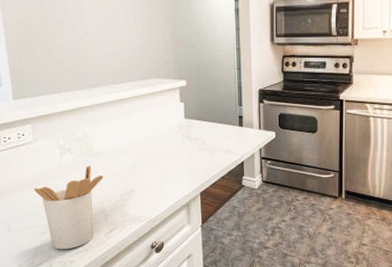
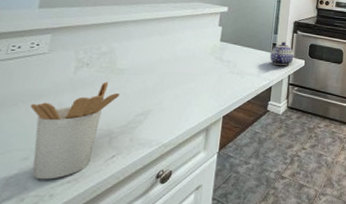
teapot: none [238,113,263,140] -> present [270,42,294,66]

